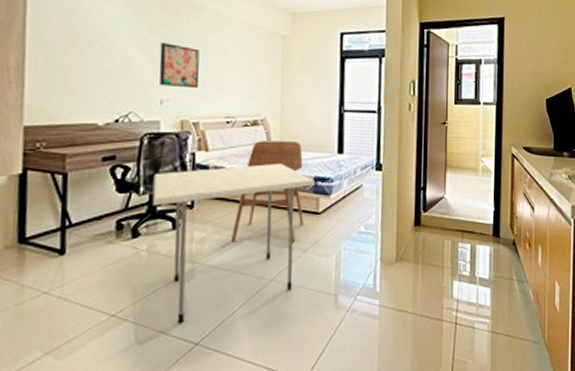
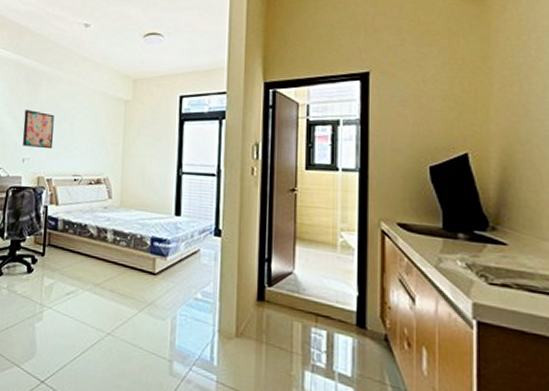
dining table: present [152,163,316,324] -> none [13,220,153,360]
dining chair: present [230,141,304,243] -> none [74,198,141,300]

